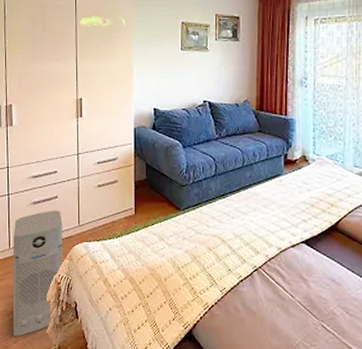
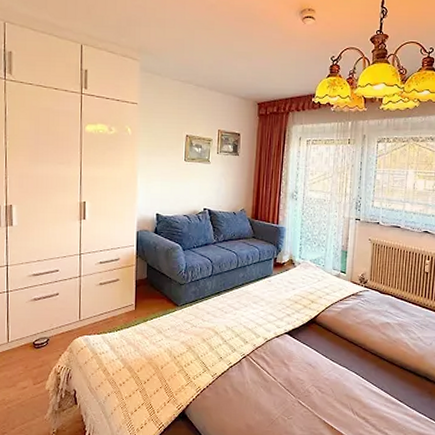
air purifier: present [12,210,63,337] -> none [11,306,63,423]

